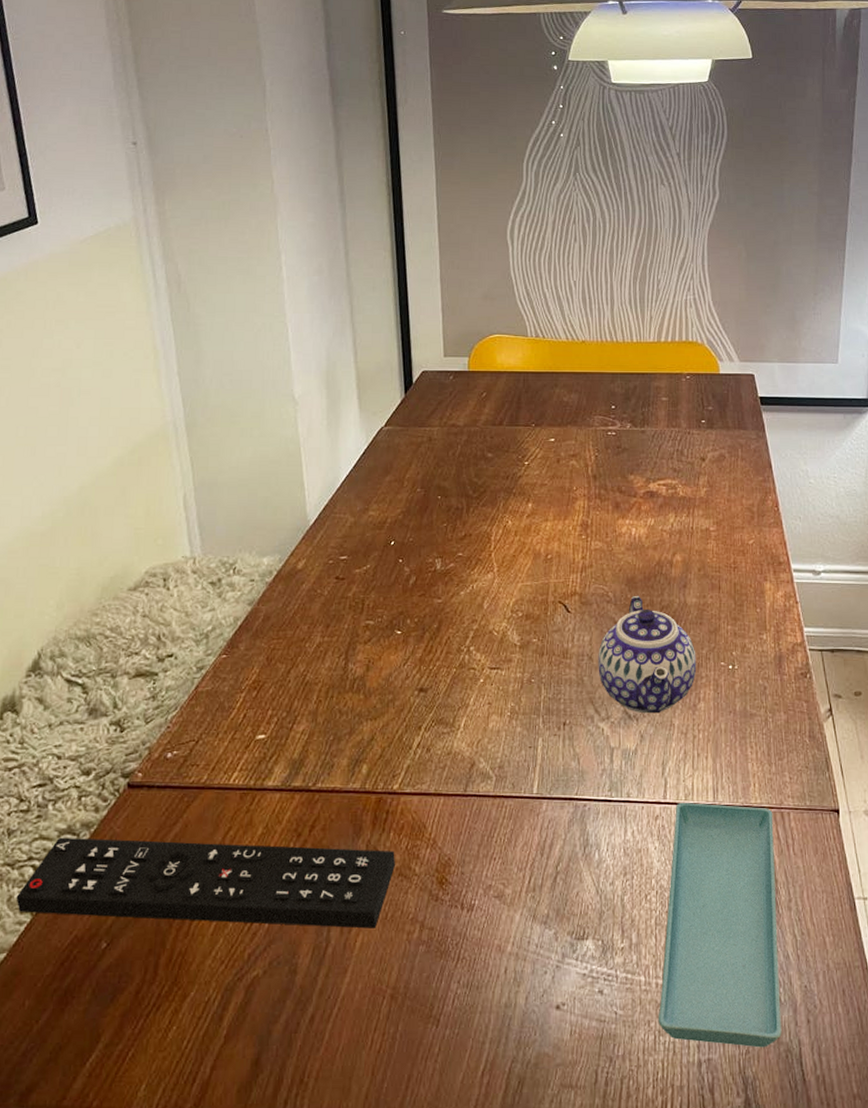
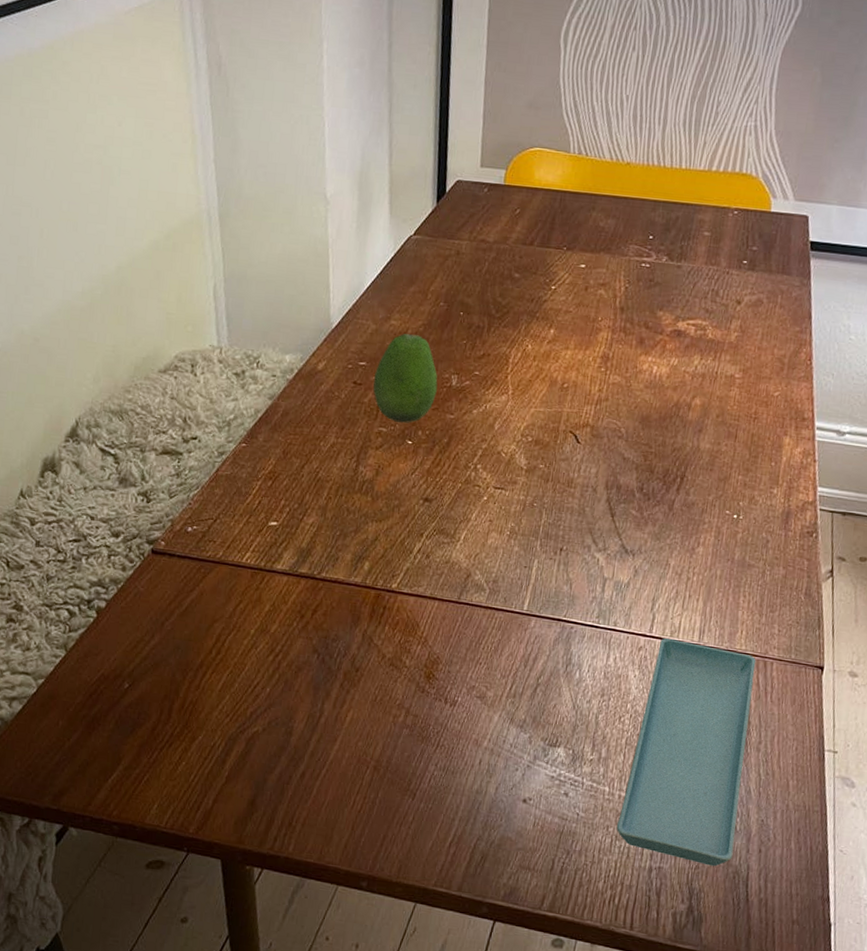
remote control: present [16,837,395,929] -> none [53,588,389,708]
fruit: none [356,522,422,613] -> present [373,334,438,423]
teapot: present [598,596,697,714] -> none [601,435,702,552]

